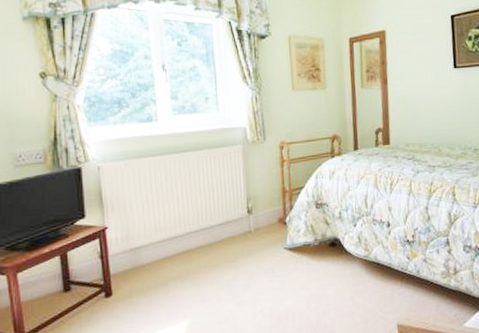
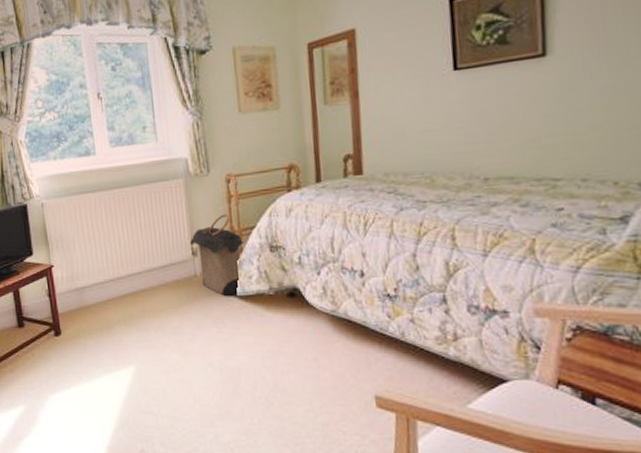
laundry hamper: none [245,176,295,249] -> present [189,214,245,296]

